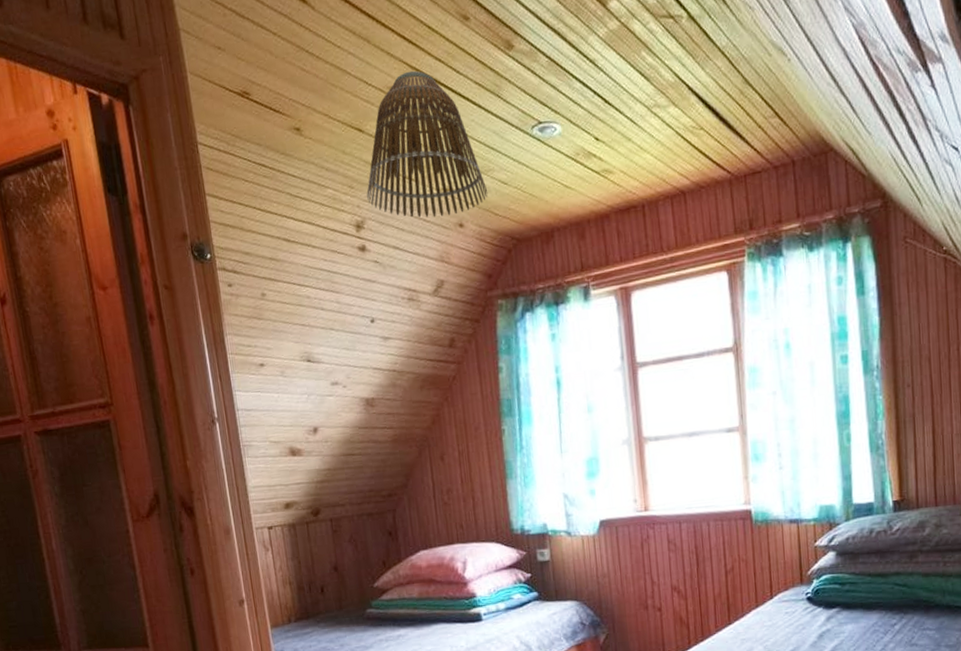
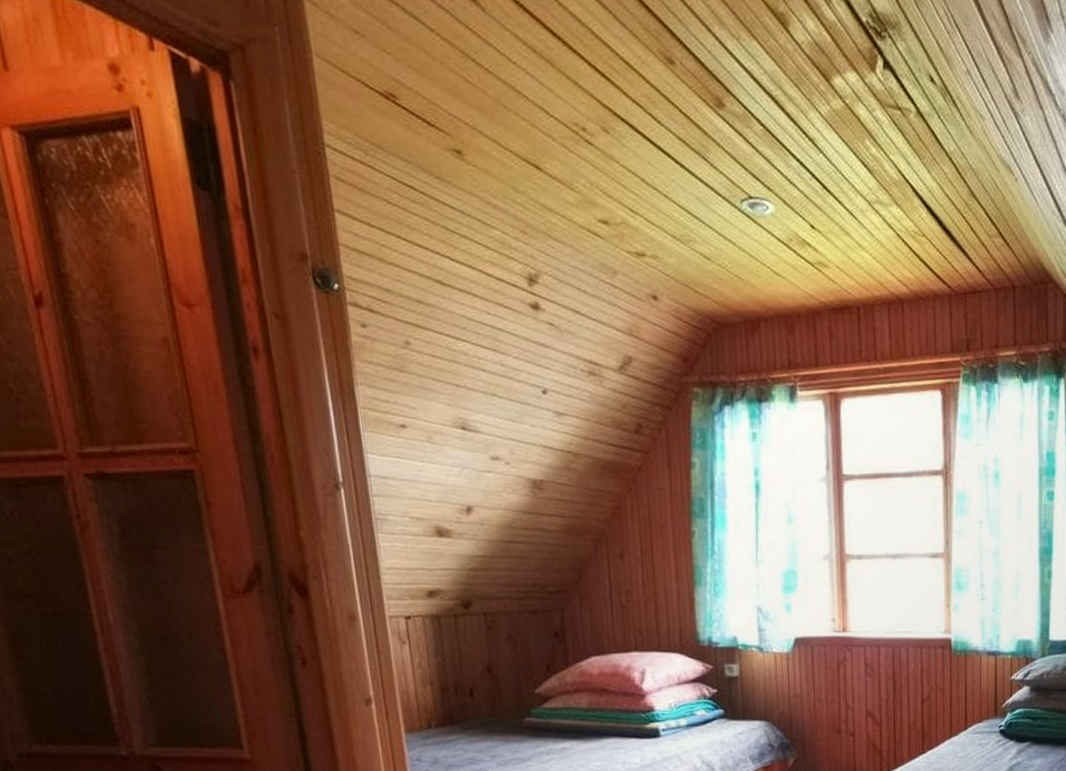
lamp shade: present [367,70,488,218] -> none [543,109,688,285]

